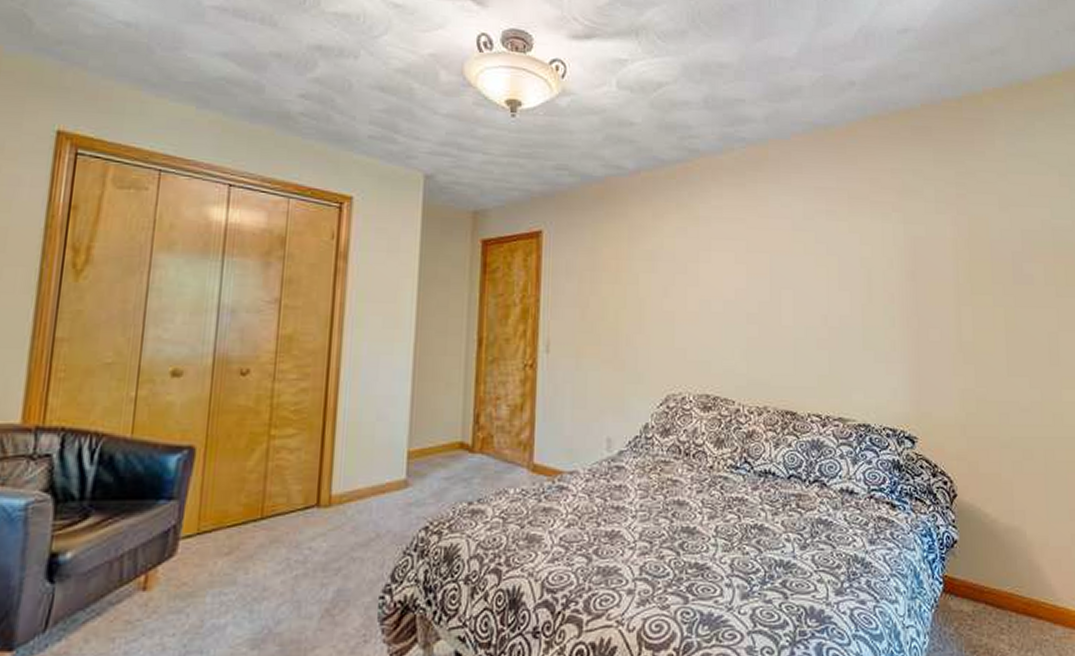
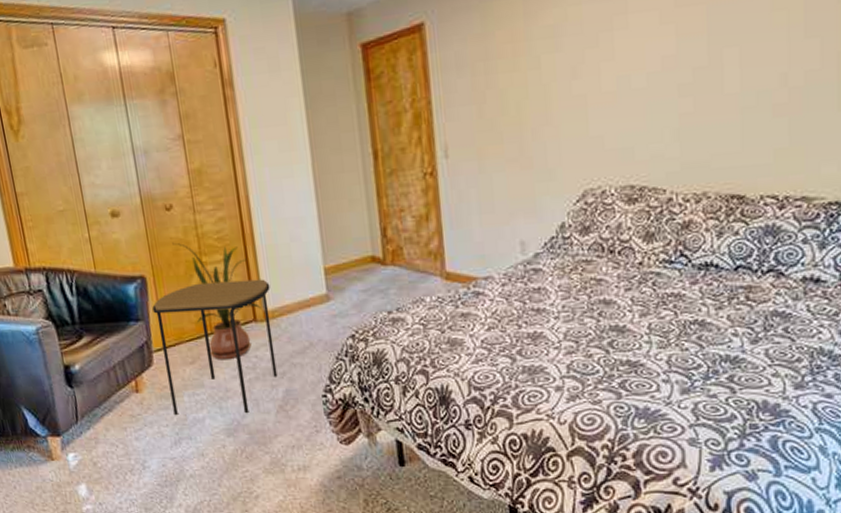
side table: none [187,459,344,620] -> present [152,279,278,415]
house plant: none [239,410,328,552] -> present [172,242,261,360]

